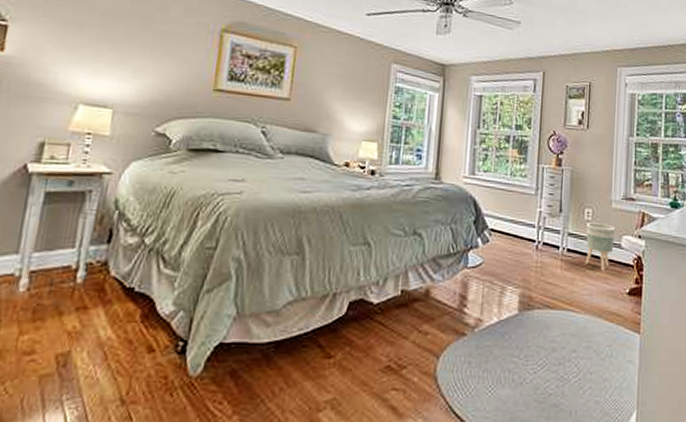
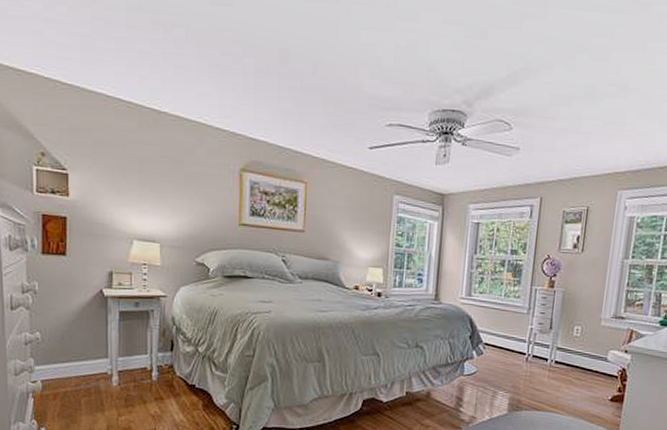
planter: present [585,222,616,271] -> none [571,338,603,381]

